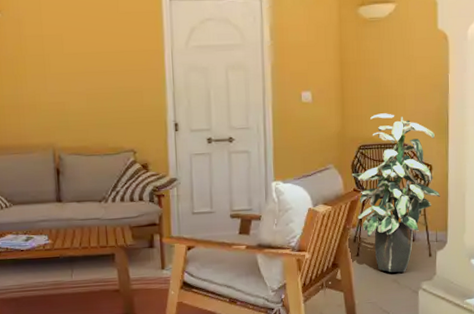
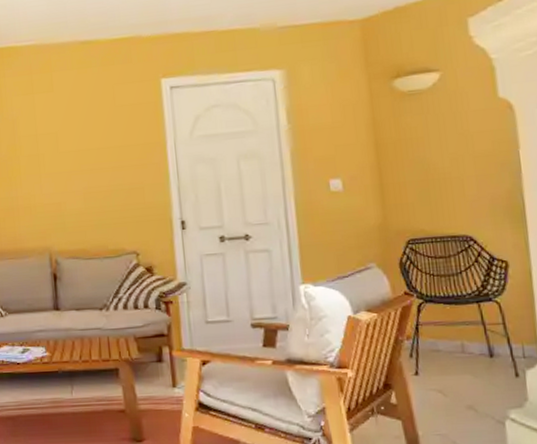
indoor plant: present [352,113,441,273] -> none [401,200,524,397]

